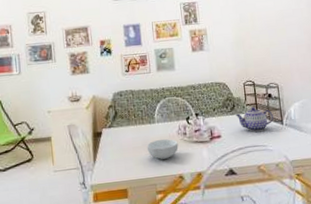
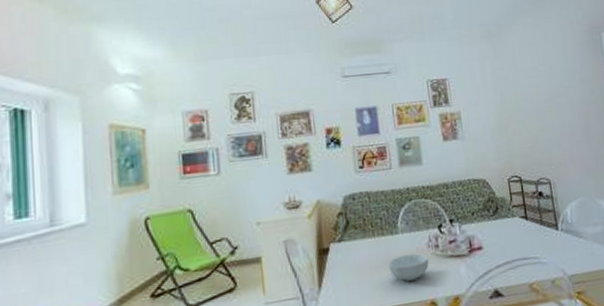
teapot: present [235,107,274,132] -> none [499,209,546,241]

